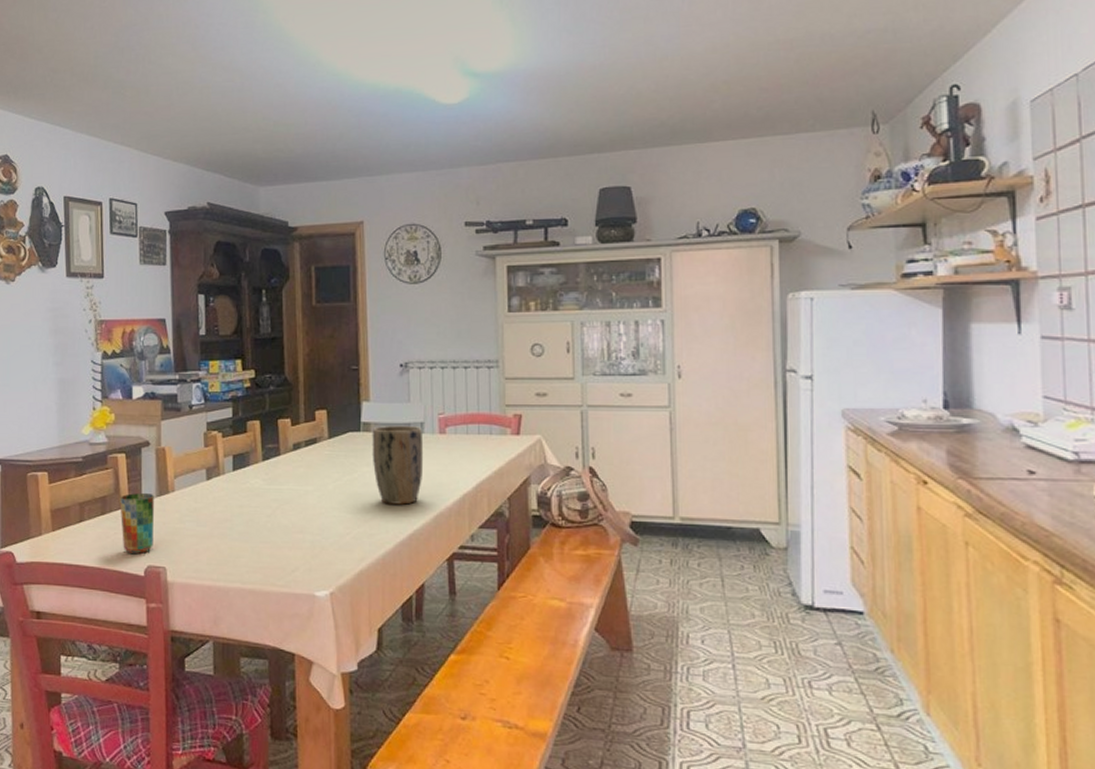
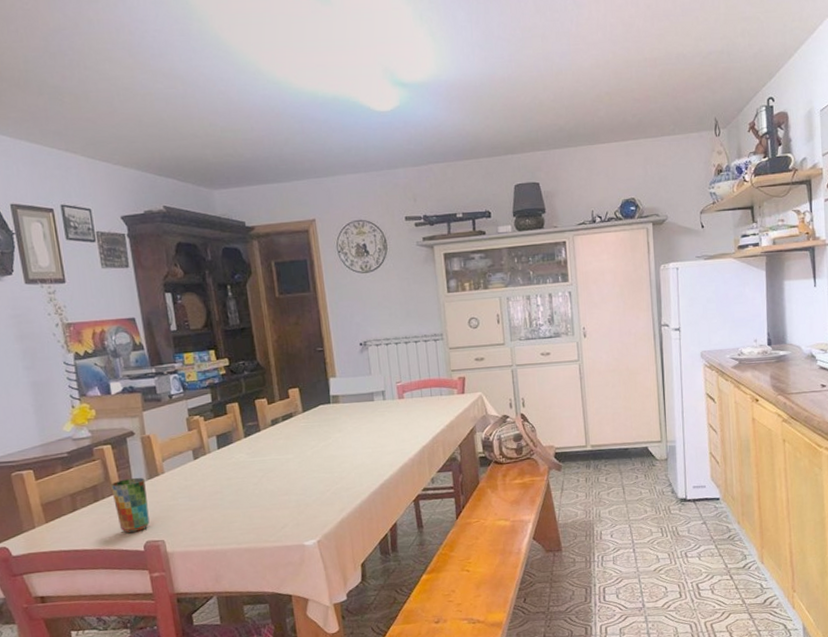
plant pot: present [372,425,424,505] -> none [340,394,388,462]

